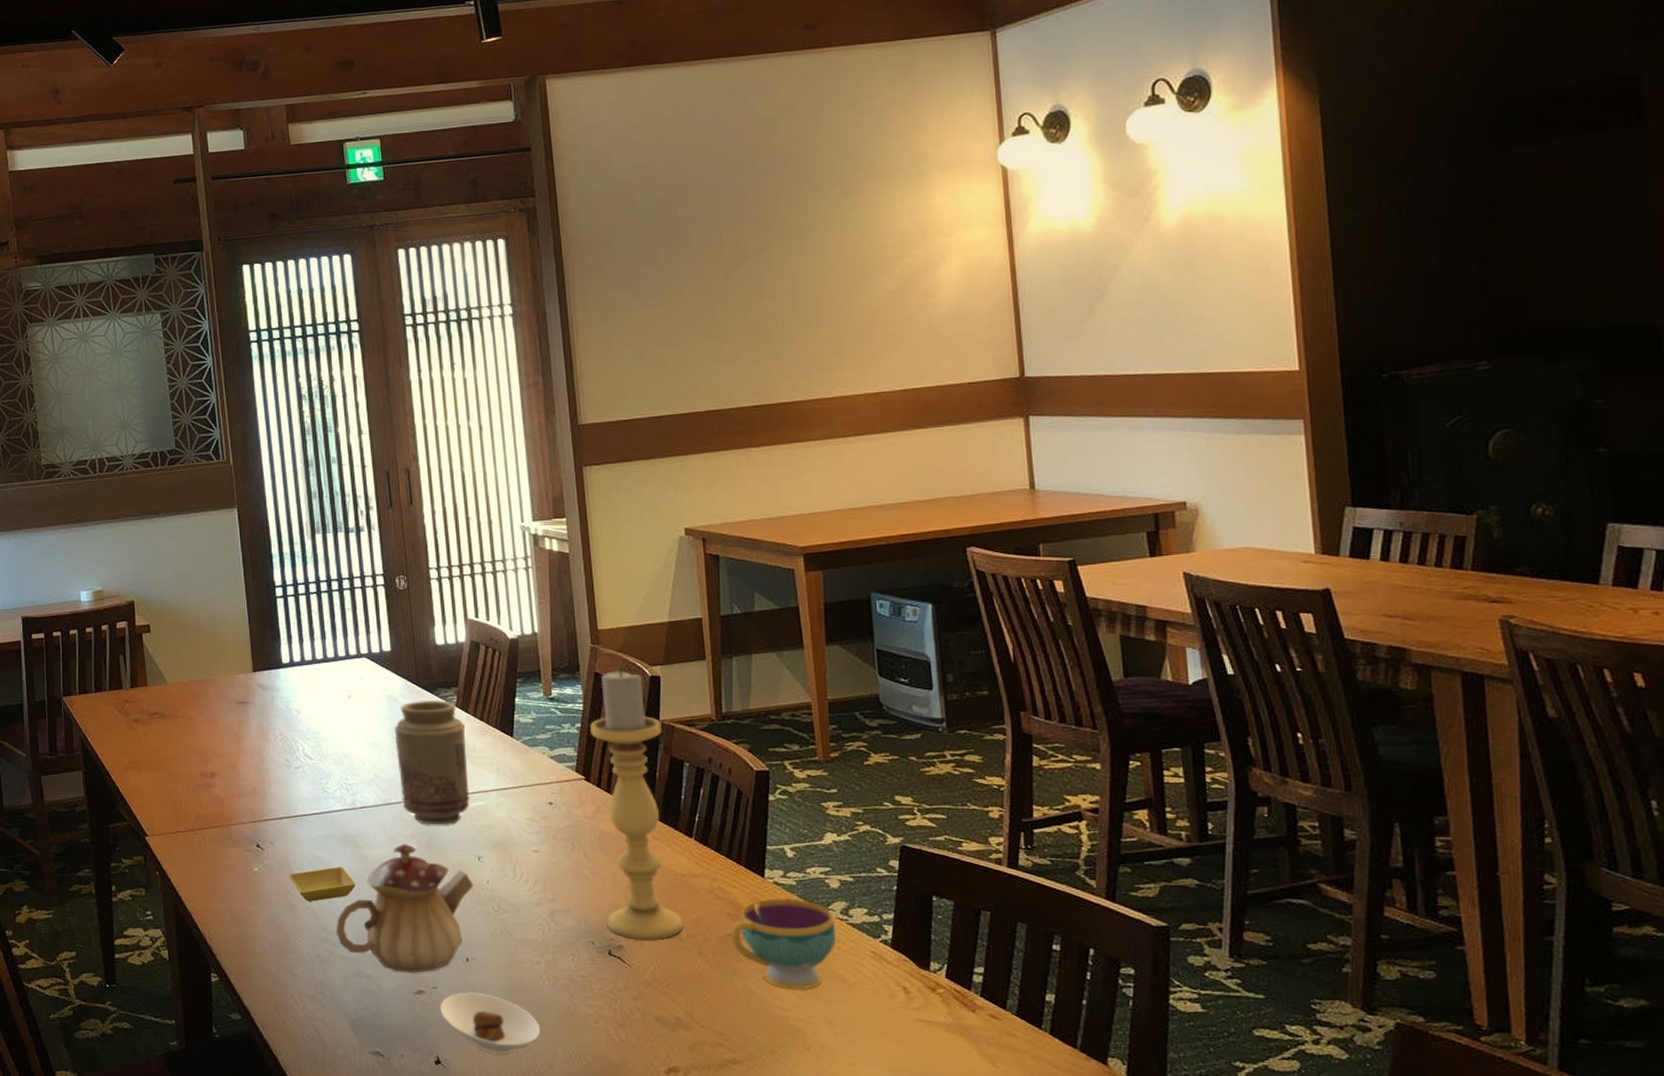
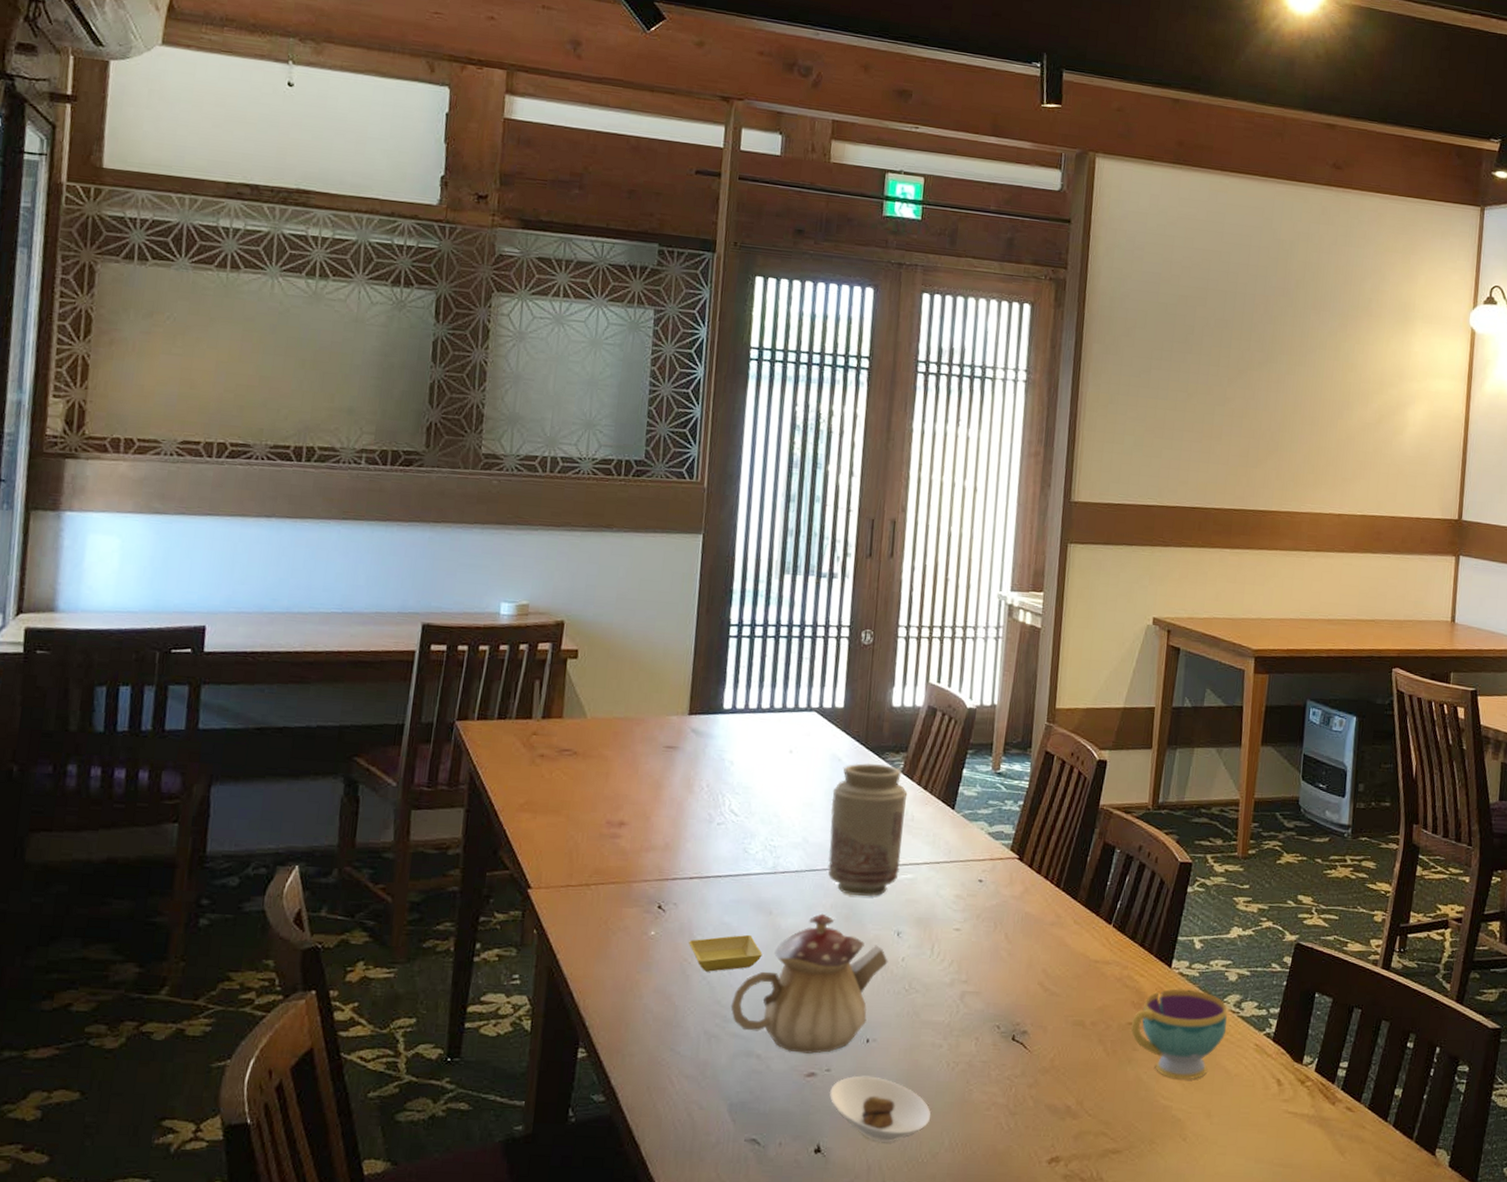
candle holder: present [589,667,684,940] -> none [1016,748,1101,1026]

